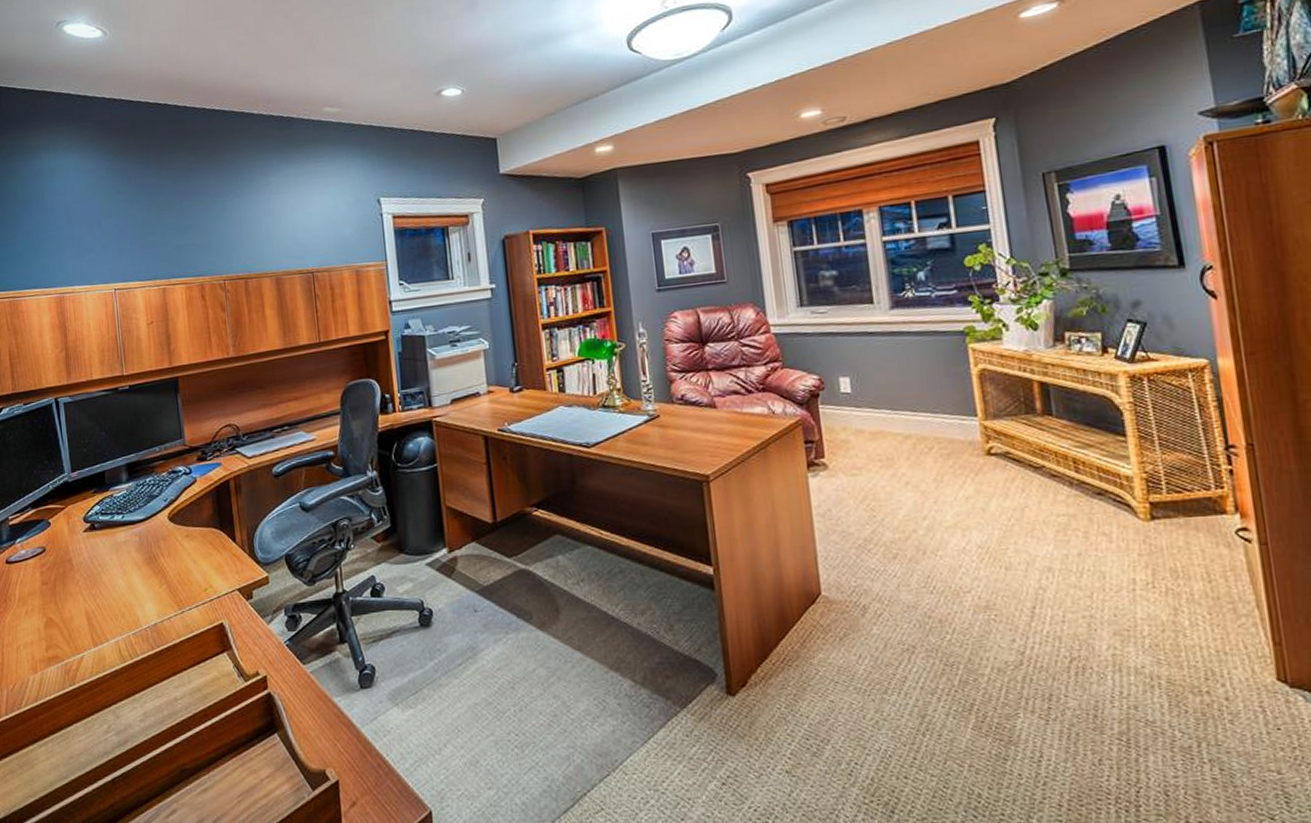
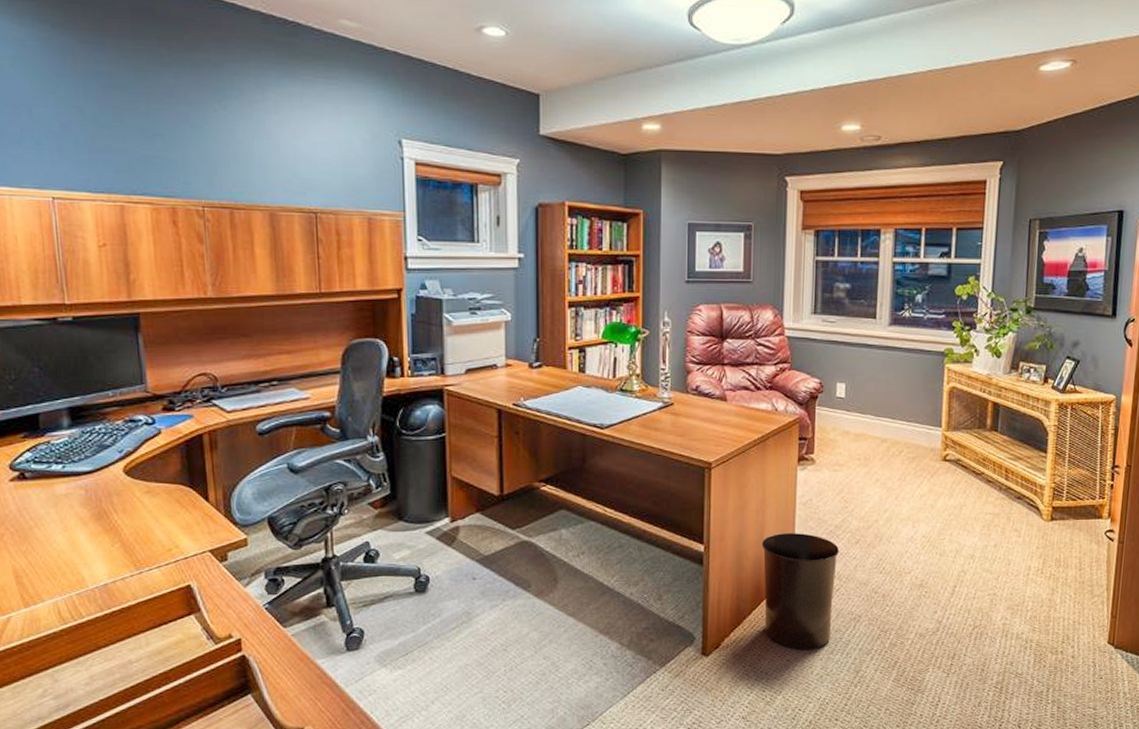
waste bin: none [778,549,881,689] -> present [761,533,839,650]

